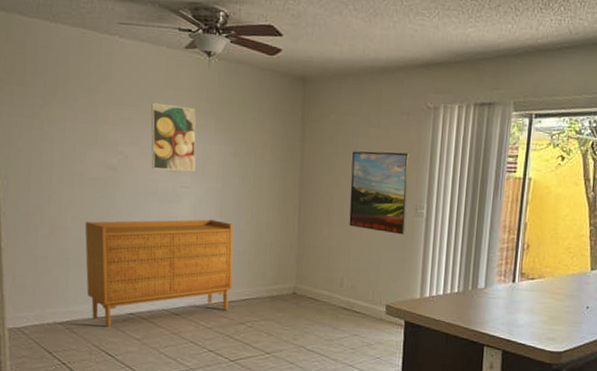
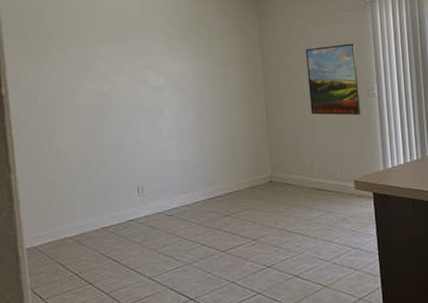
sideboard: present [84,219,233,327] -> none [85,126,216,236]
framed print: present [151,102,196,171] -> none [132,34,173,90]

